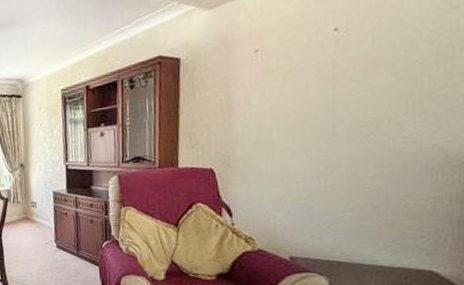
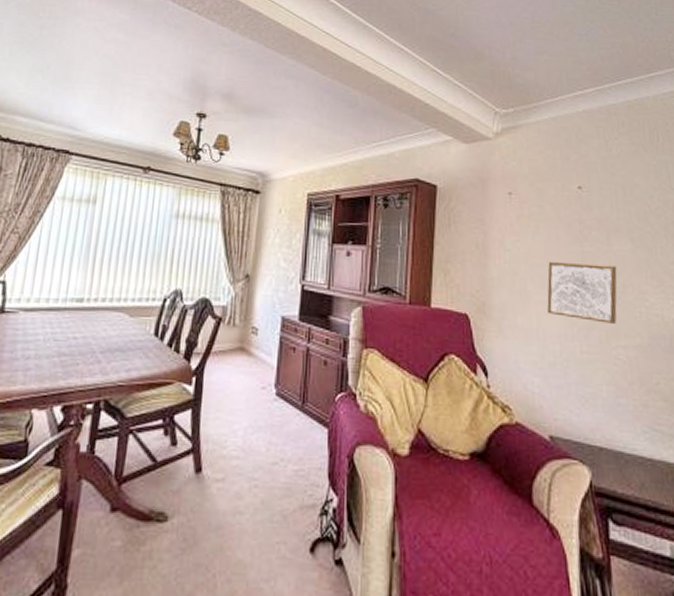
wall art: none [293,102,372,159] -> present [547,261,617,324]

